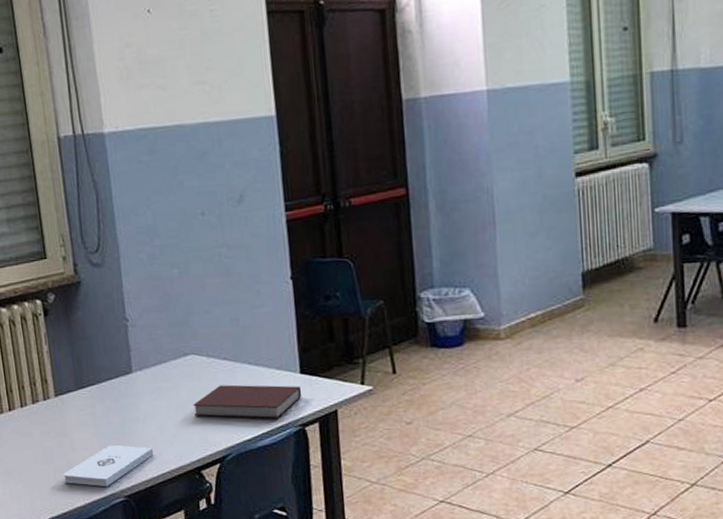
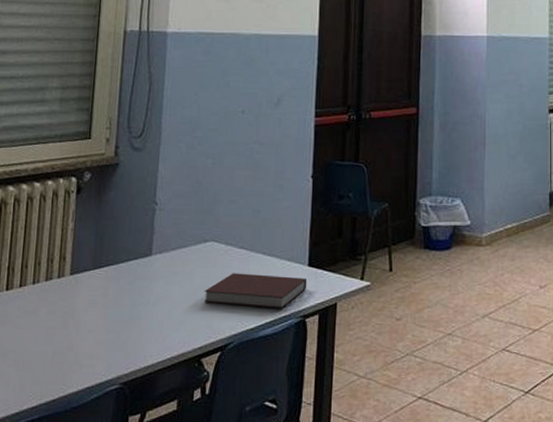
notepad: present [63,444,154,486] -> none [60,328,158,372]

